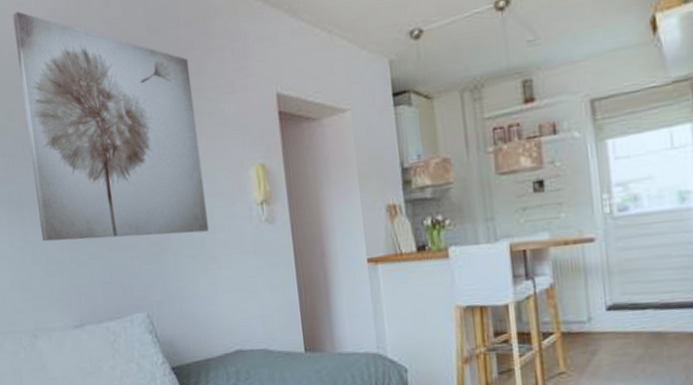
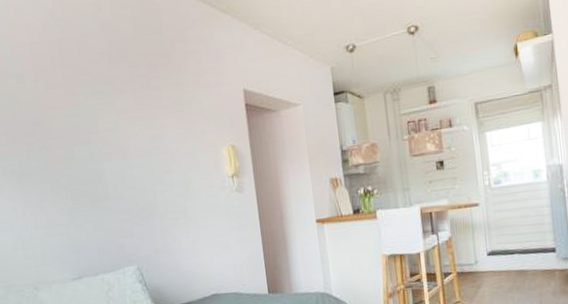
wall art: present [12,11,209,242] -> none [12,10,189,208]

